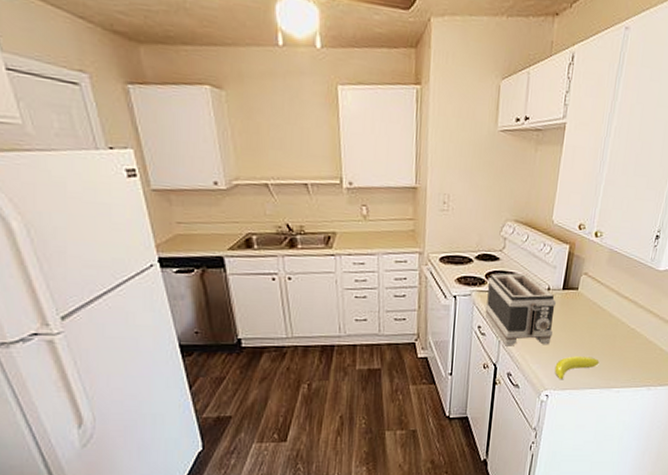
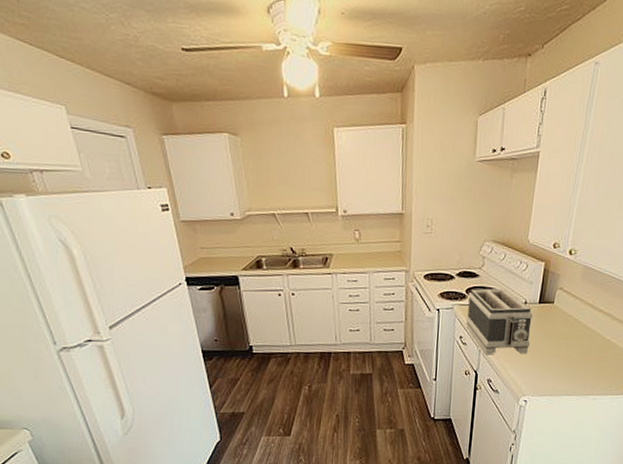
banana: present [554,356,600,379] -> none [532,365,576,386]

